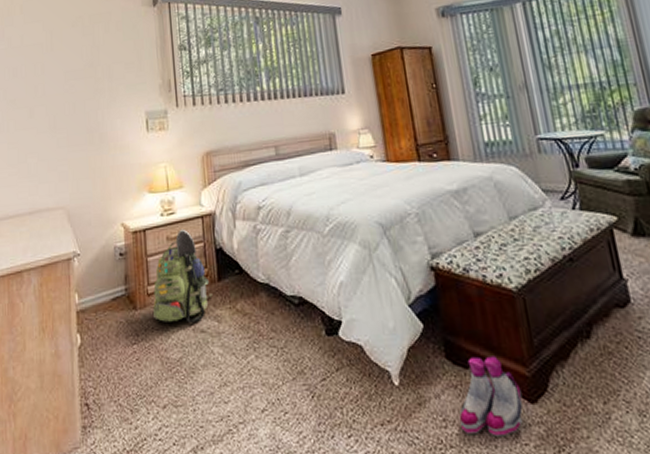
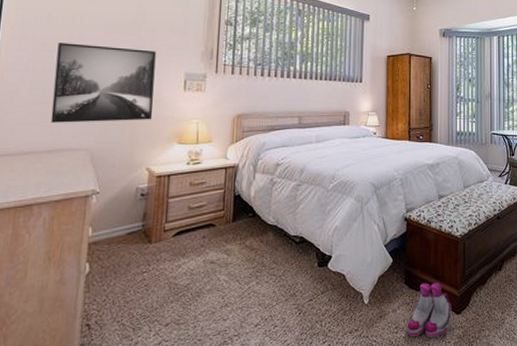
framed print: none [25,92,120,183] -> present [50,43,156,123]
backpack: present [152,228,213,324] -> none [166,177,226,256]

